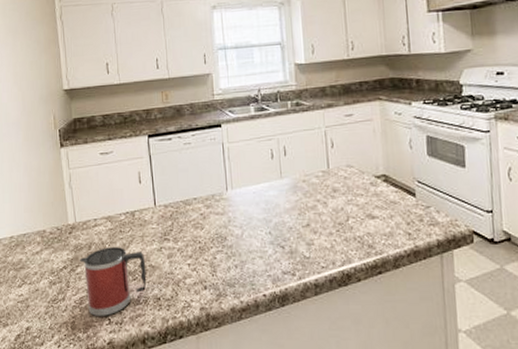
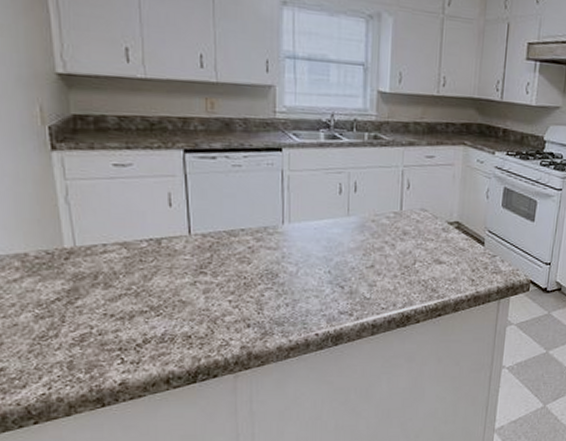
mug: present [79,246,147,316] -> none [79,277,174,355]

